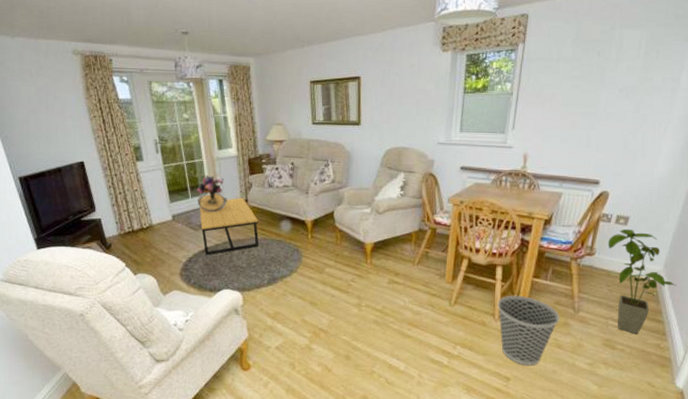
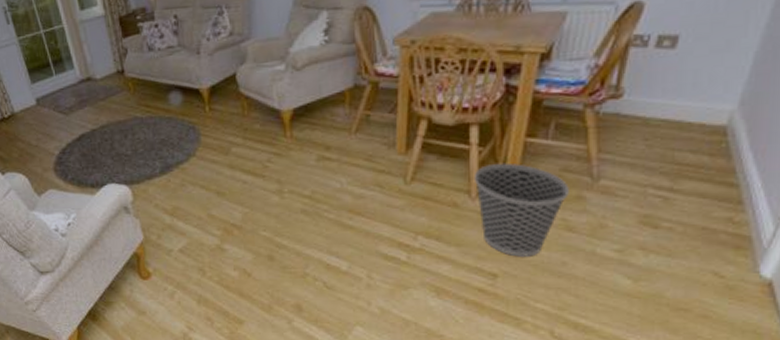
bouquet: present [197,174,228,213] -> none [60,43,100,91]
coffee table: present [200,198,259,256] -> none [67,68,144,144]
house plant: present [608,228,677,334] -> none [643,53,762,206]

